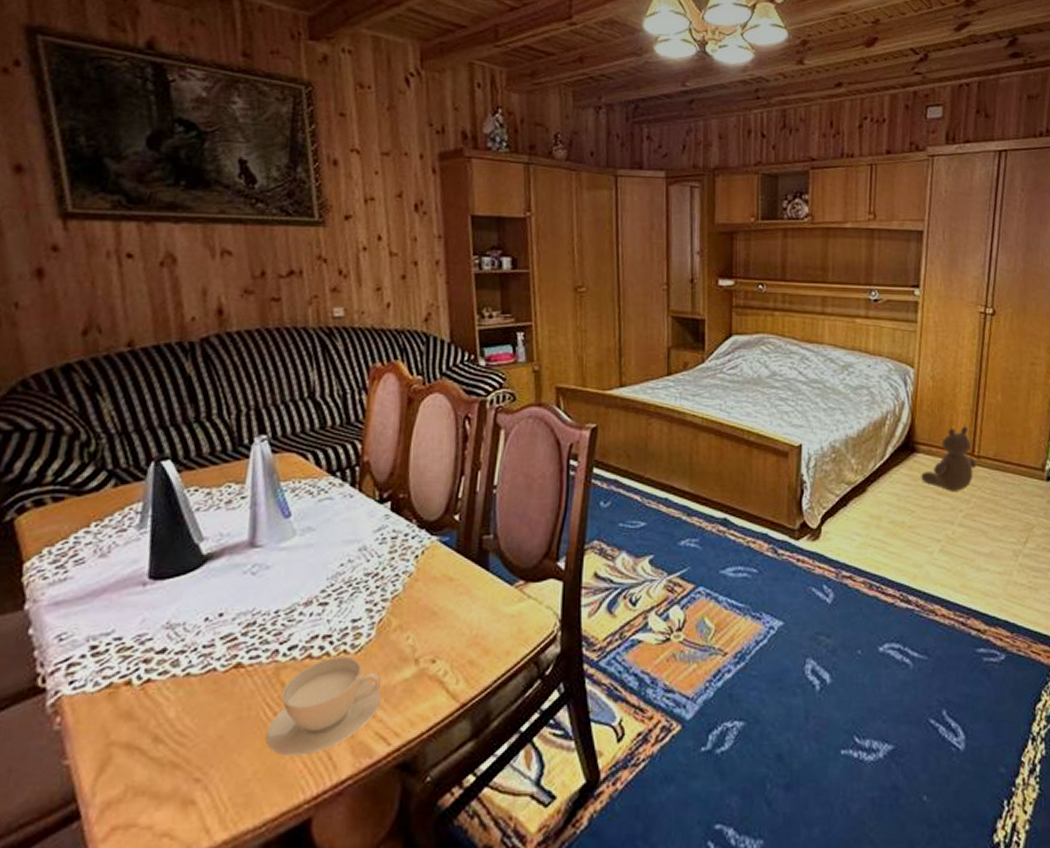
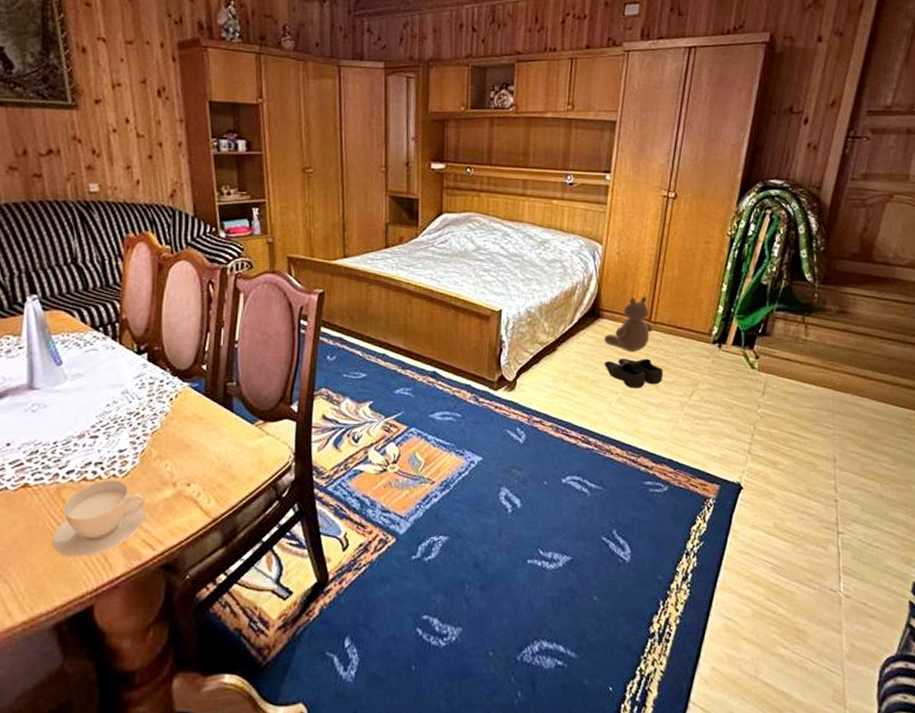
shoe: none [922,499,992,535] -> present [604,358,663,388]

